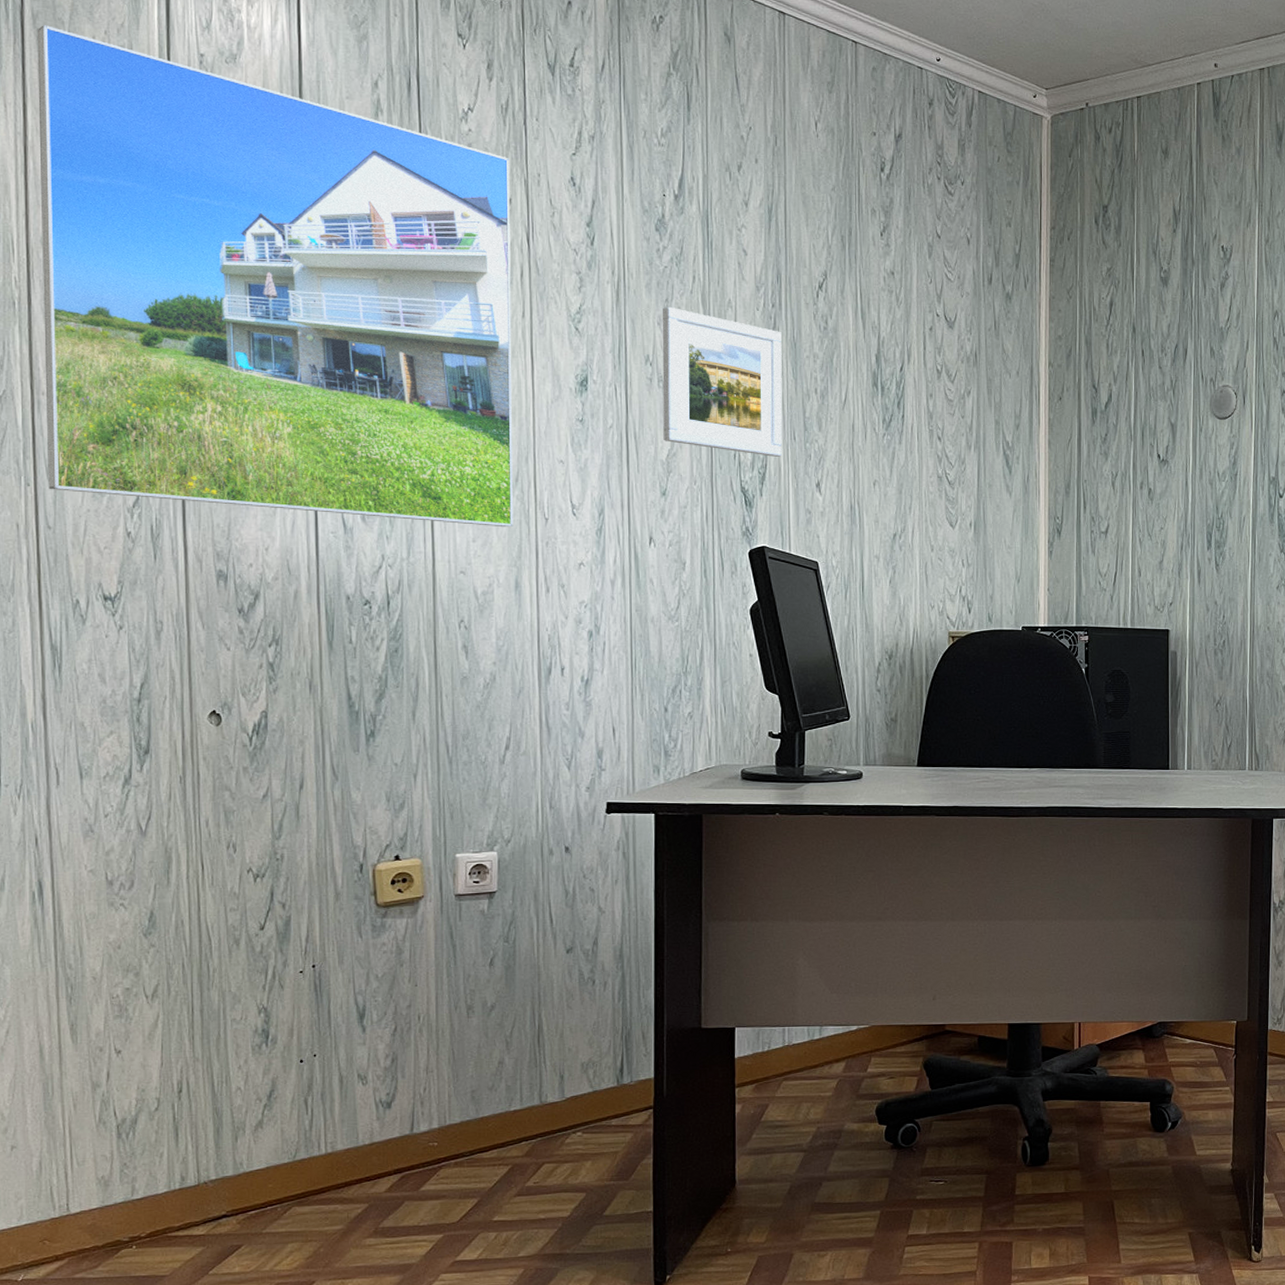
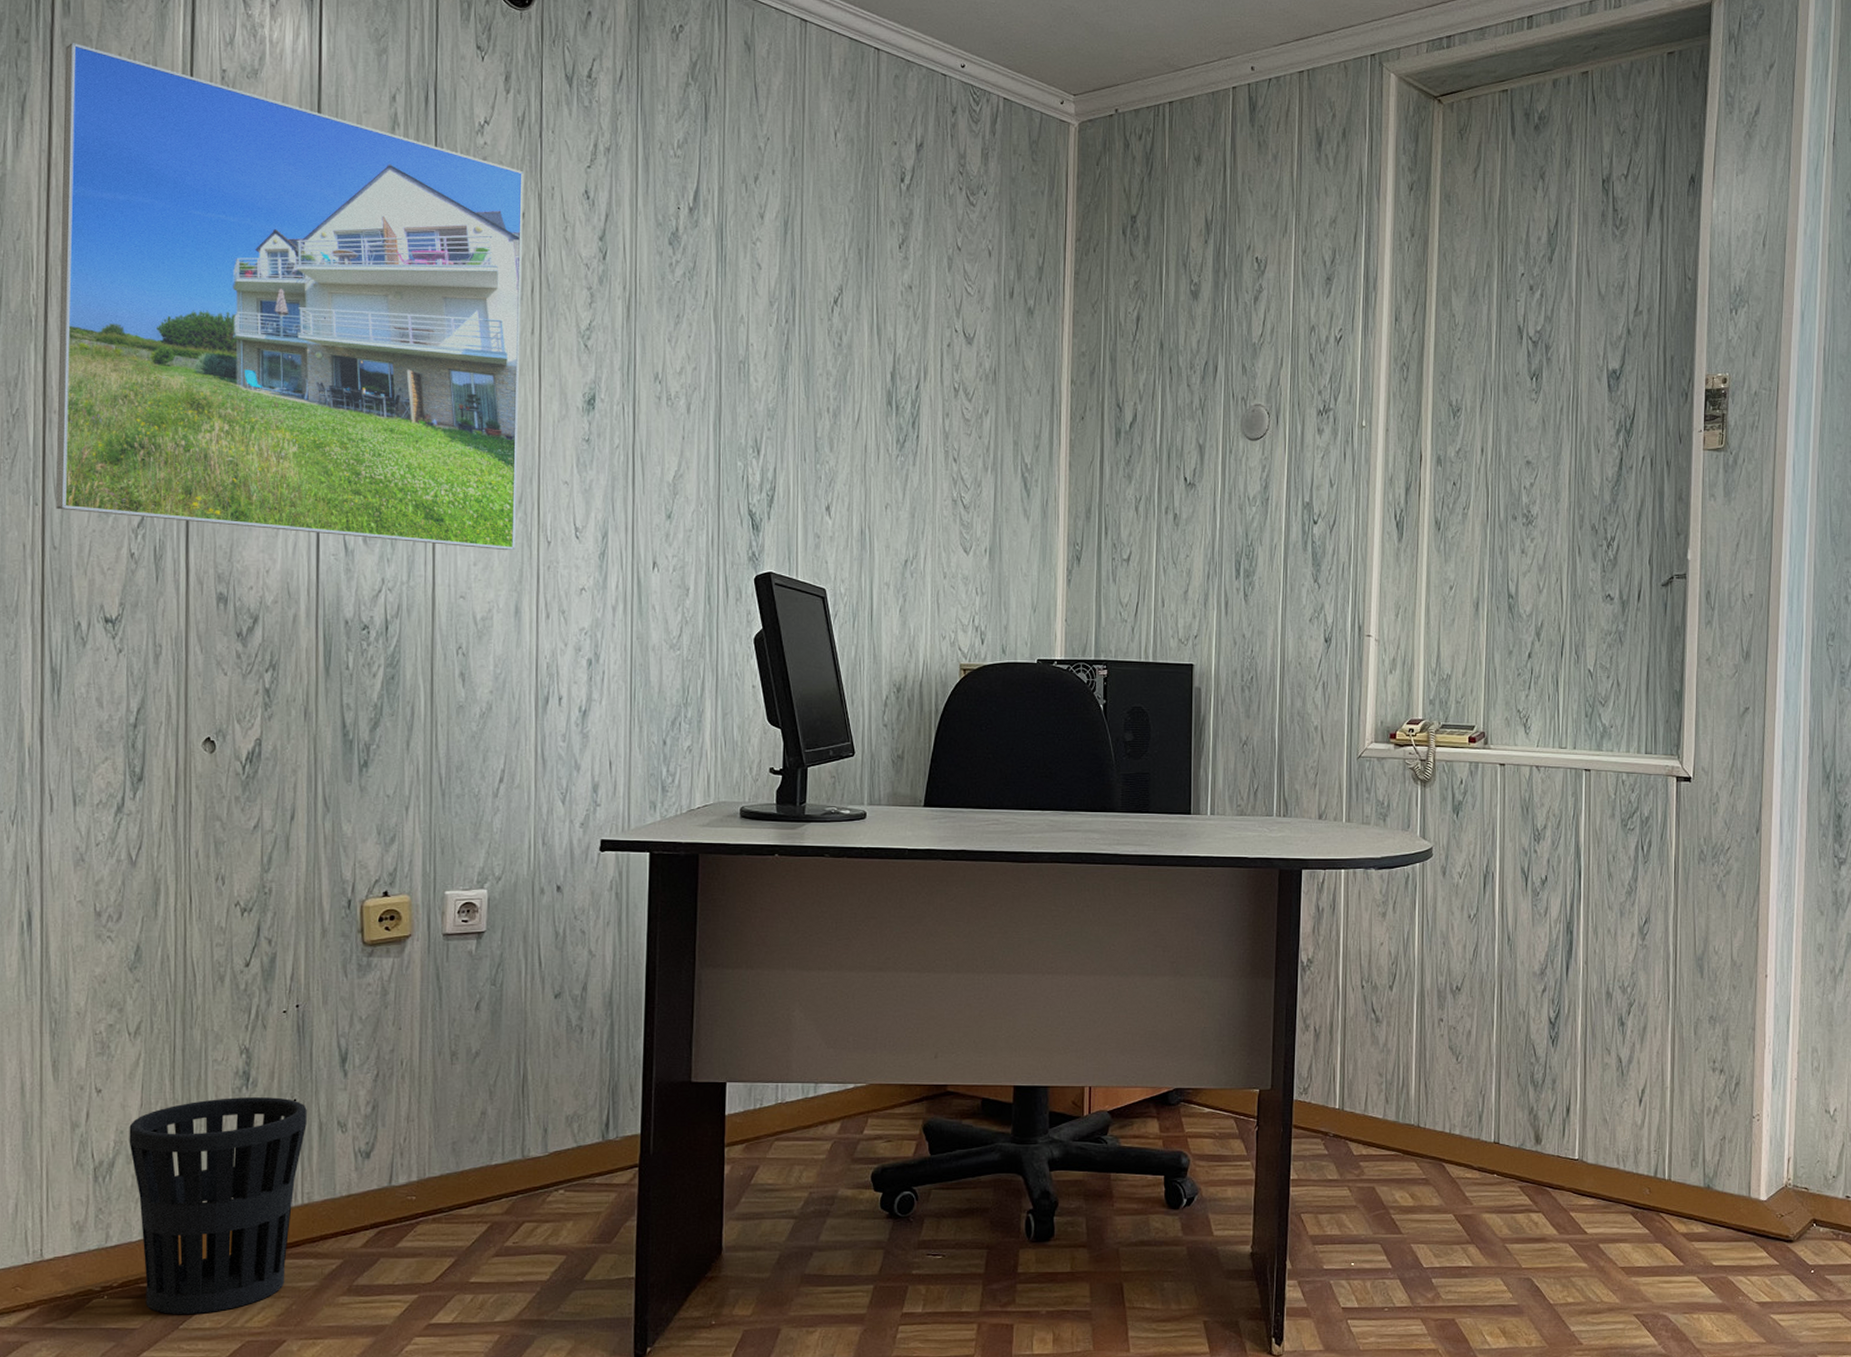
wastebasket: none [150,1053,327,1261] -> present [129,1097,307,1314]
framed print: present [662,306,783,457] -> none [670,322,794,479]

